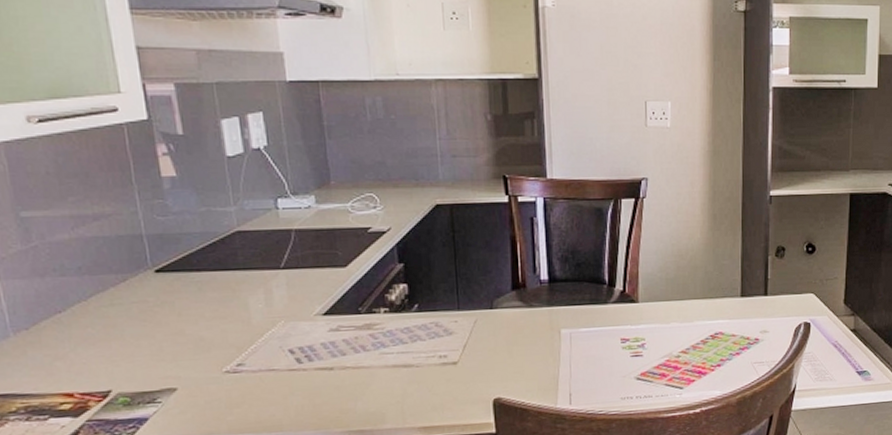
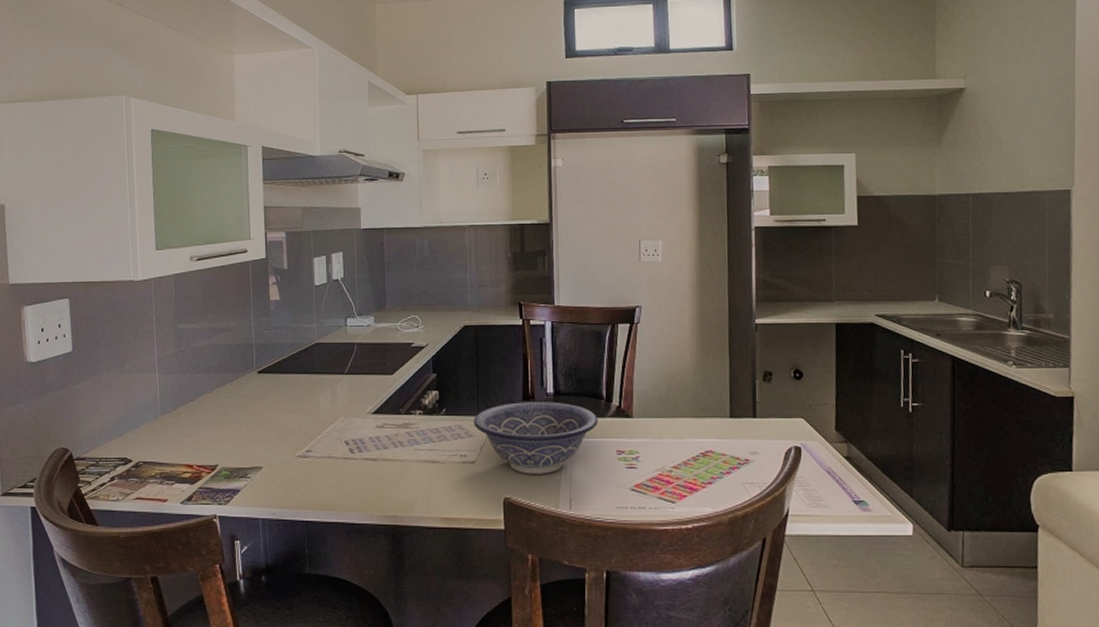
decorative bowl: none [453,289,600,372] -> present [474,402,598,474]

